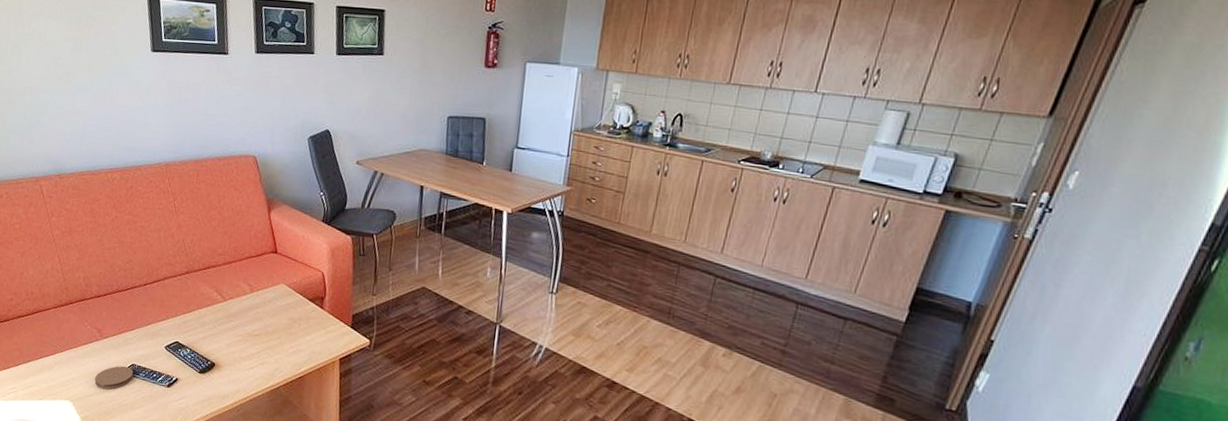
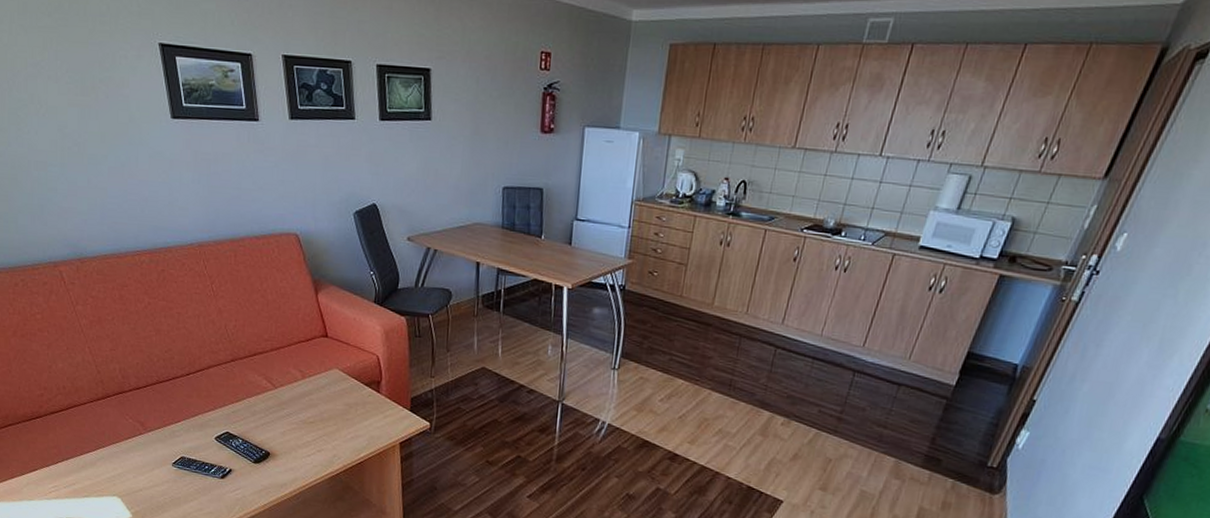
coaster: present [94,365,134,390] -> none [142,459,184,484]

